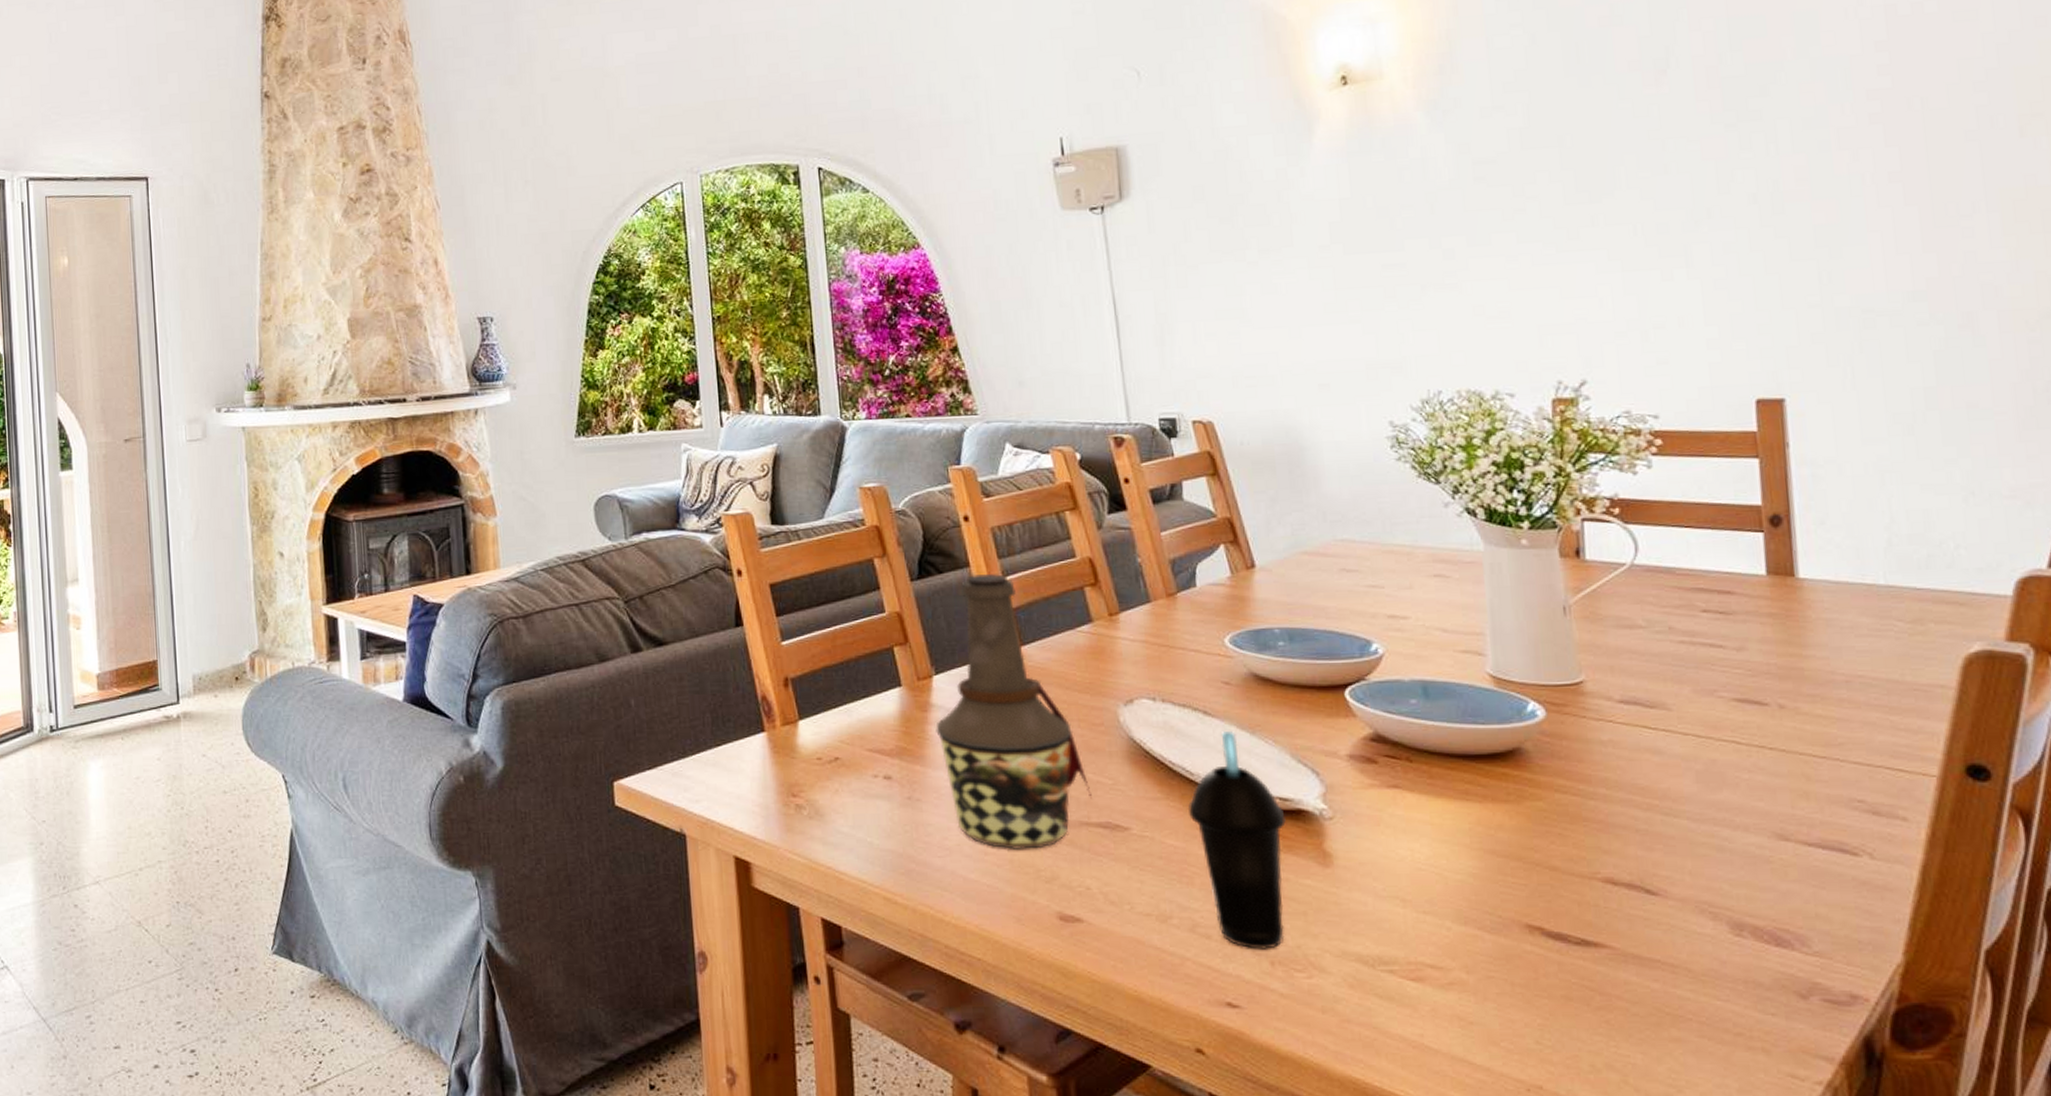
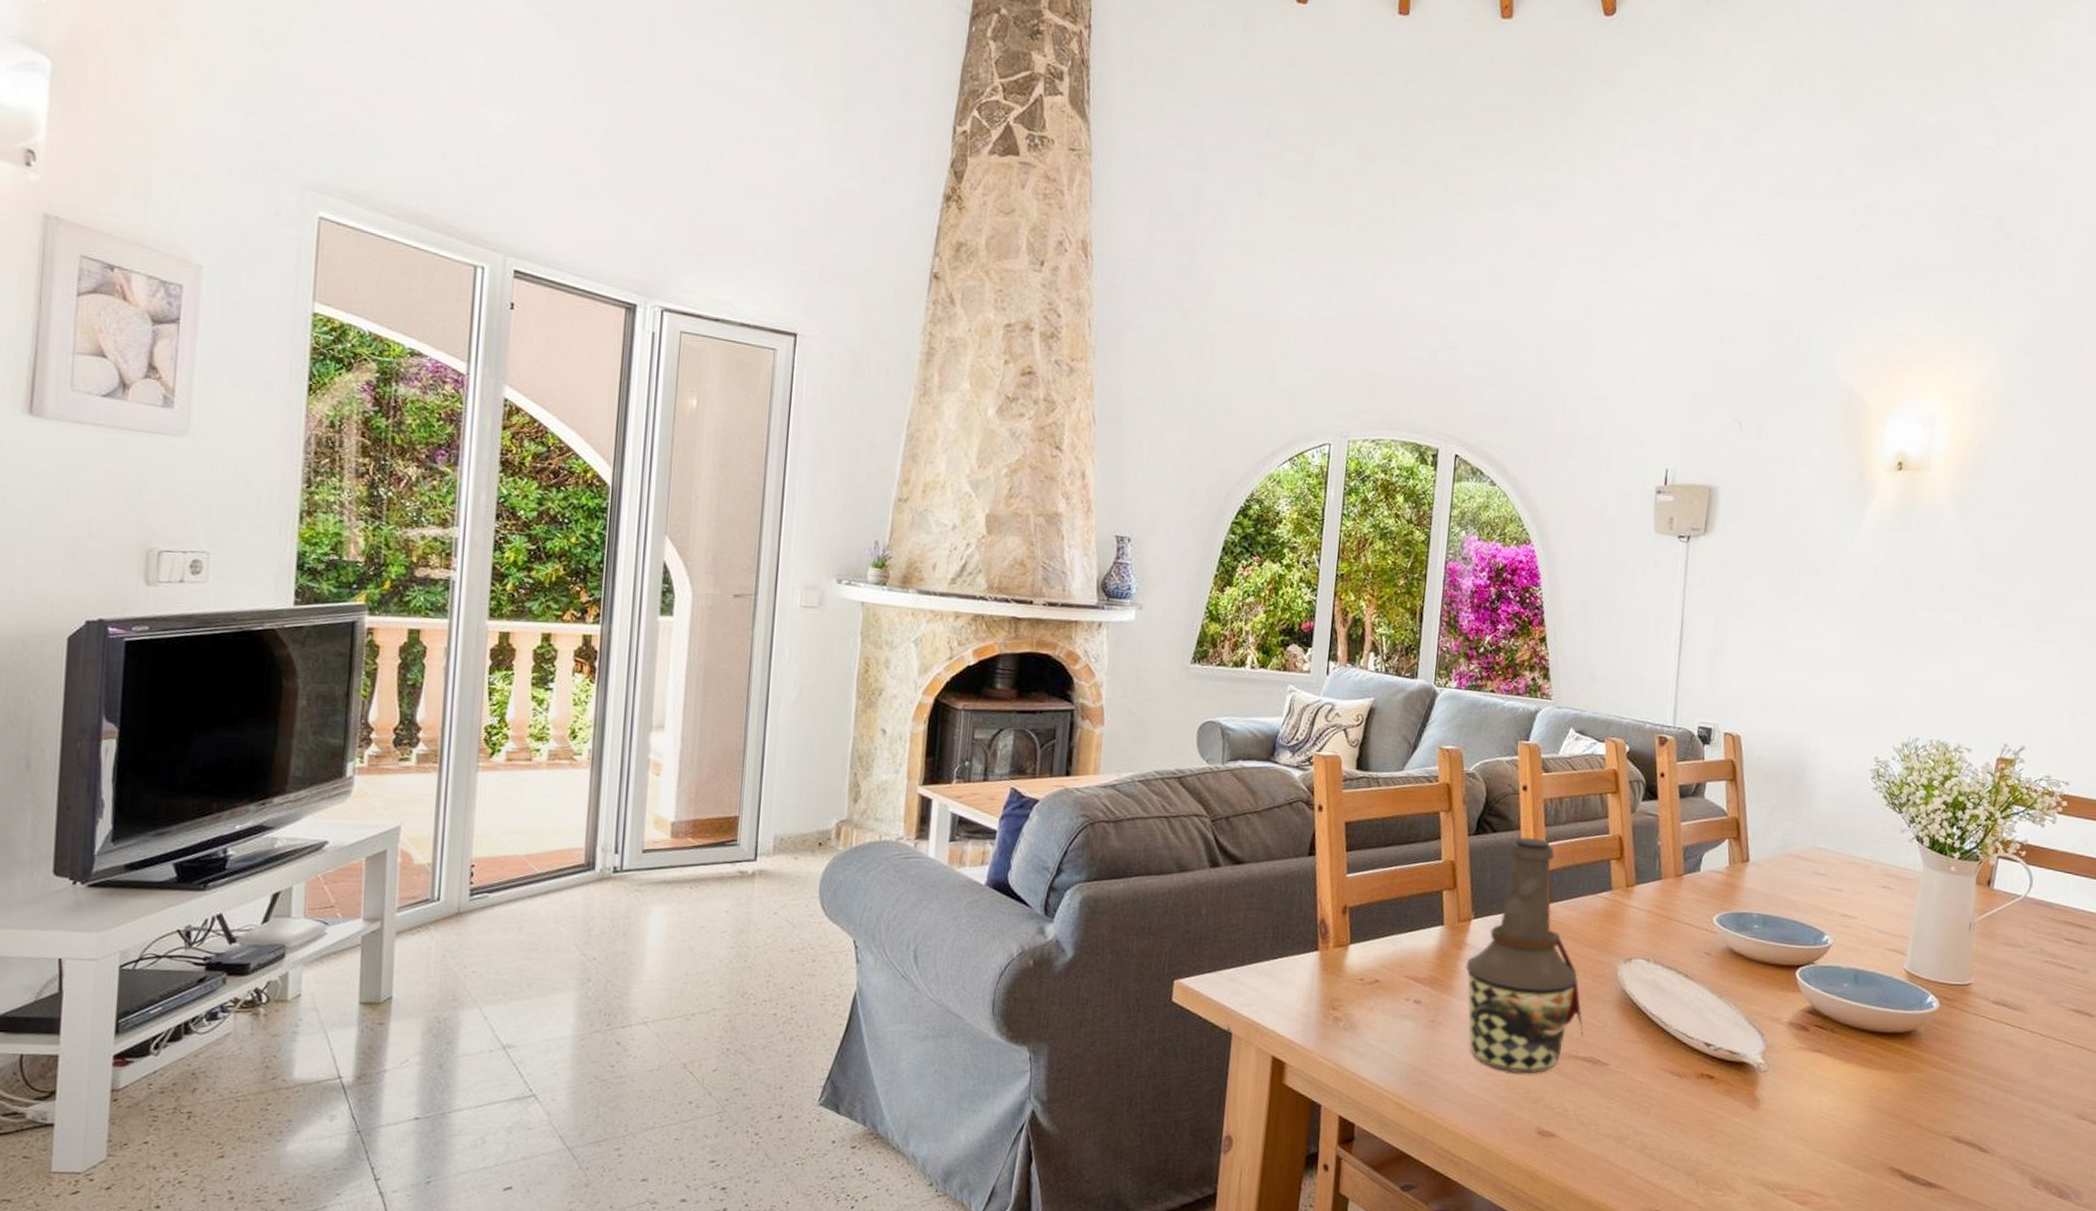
cup: present [1187,730,1286,949] -> none [1657,992,1731,1171]

